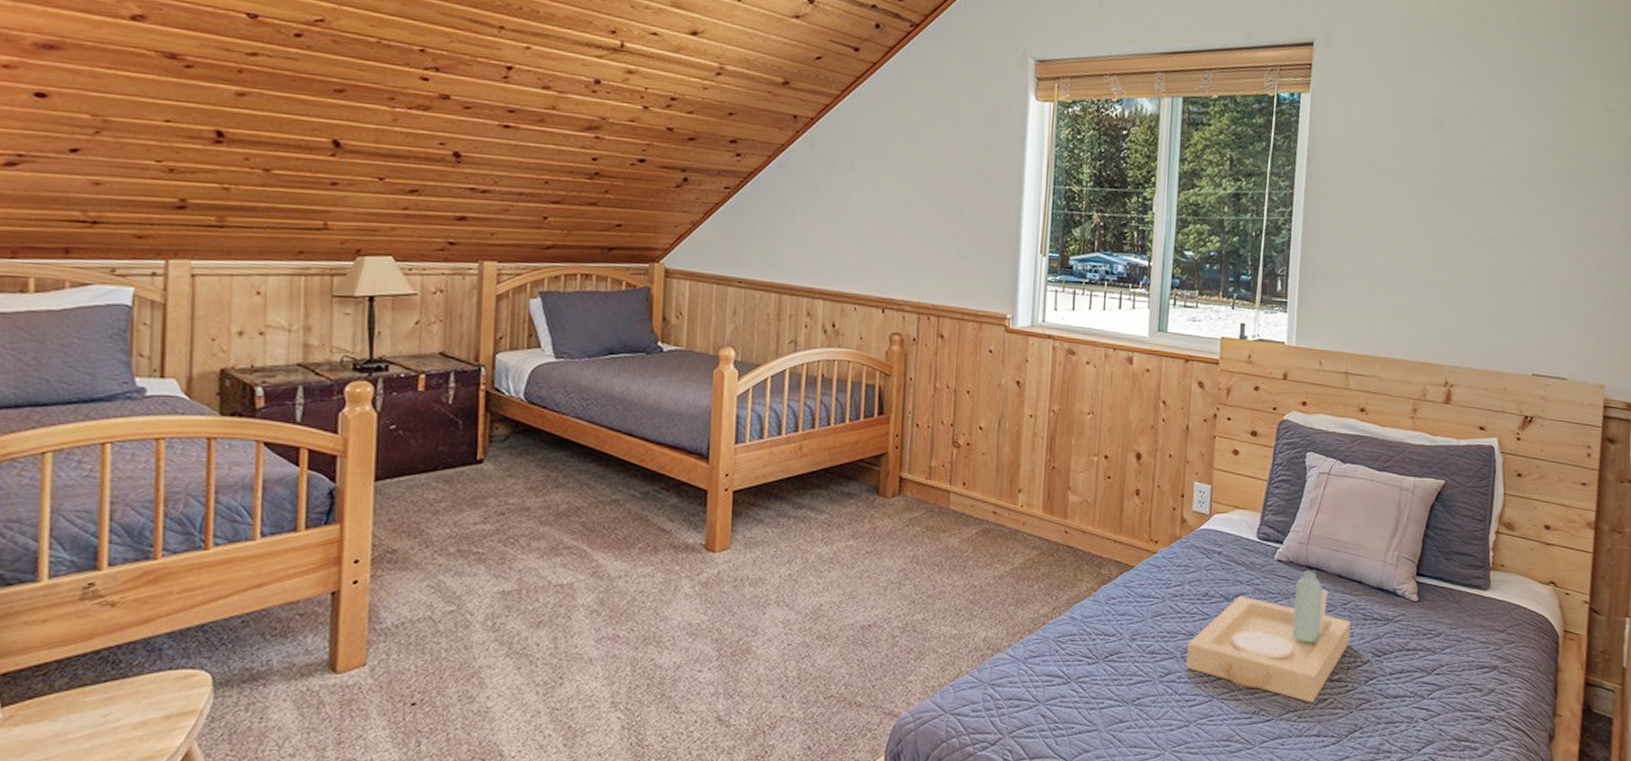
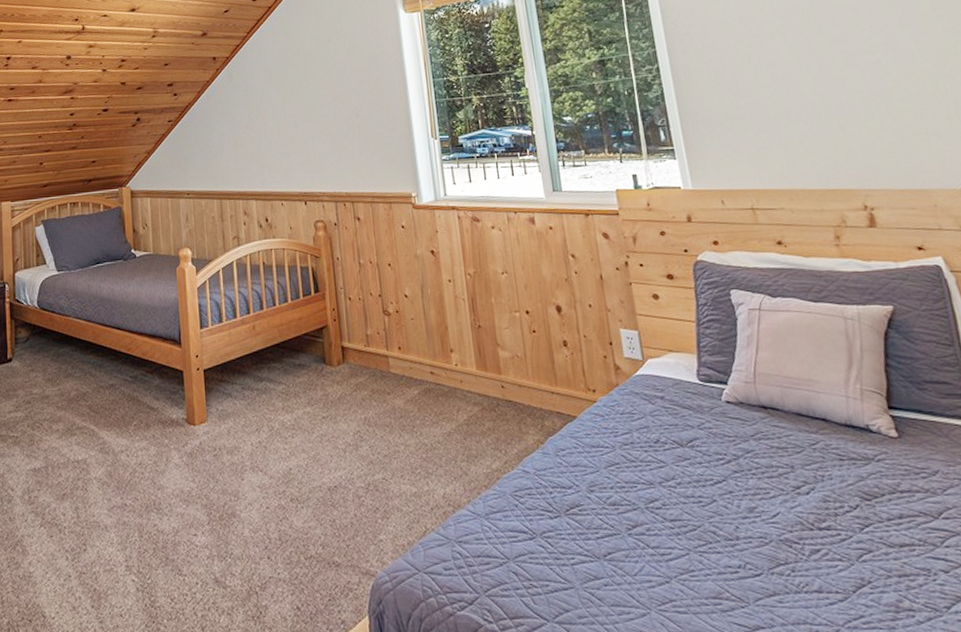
serving tray: present [1186,571,1351,703] -> none [649,410,830,555]

